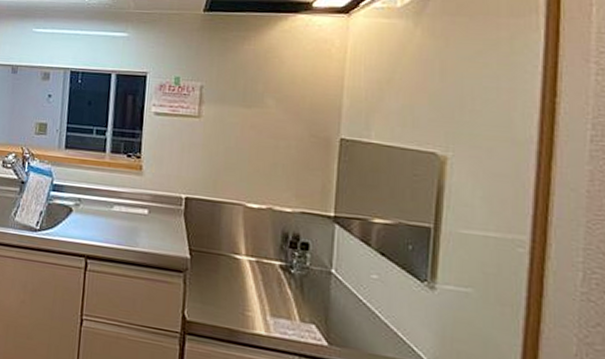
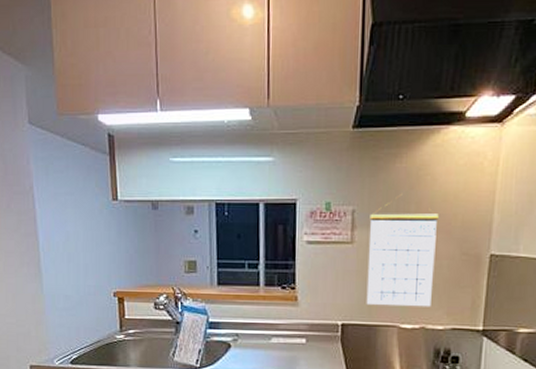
calendar: none [211,81,287,188] -> present [366,203,439,307]

